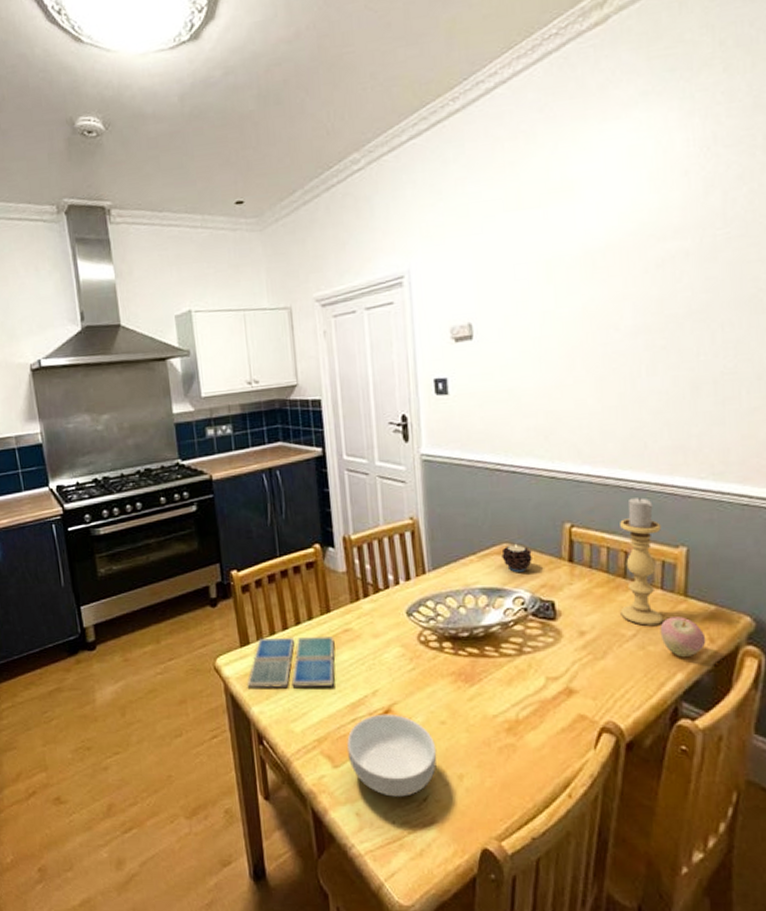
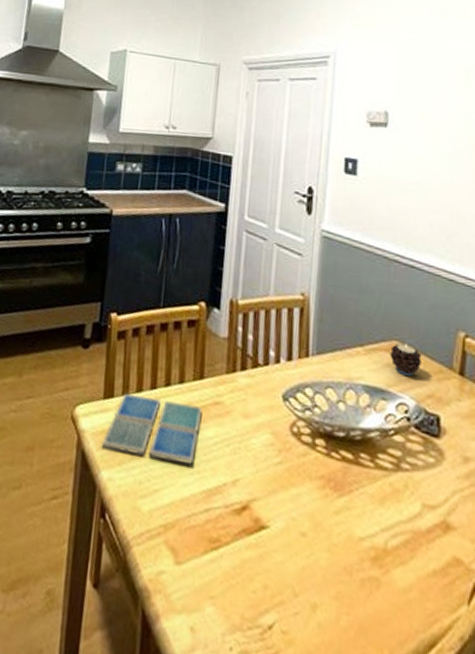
cereal bowl: present [347,713,437,797] -> none [194,509,292,619]

